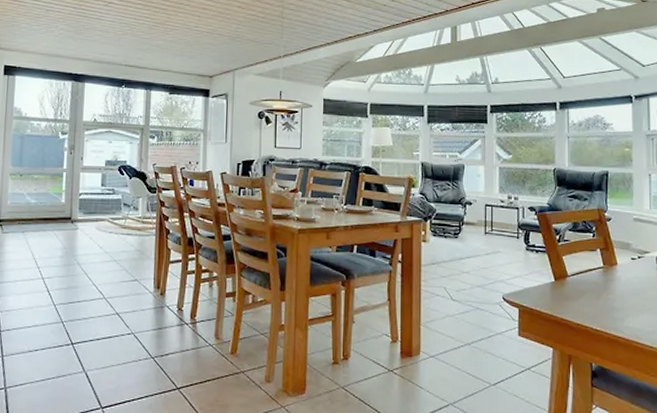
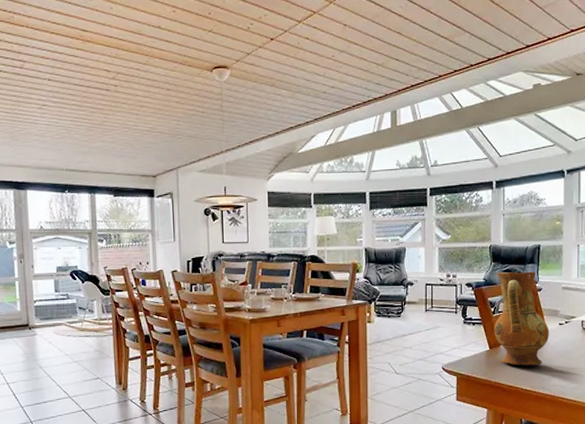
ceramic jug: none [559,198,621,303] -> present [494,271,550,366]

